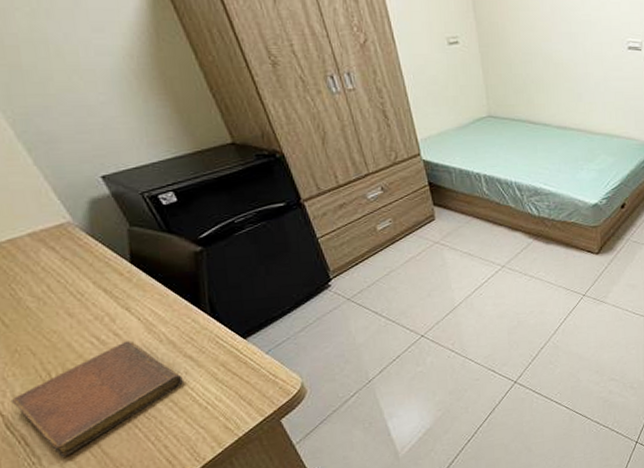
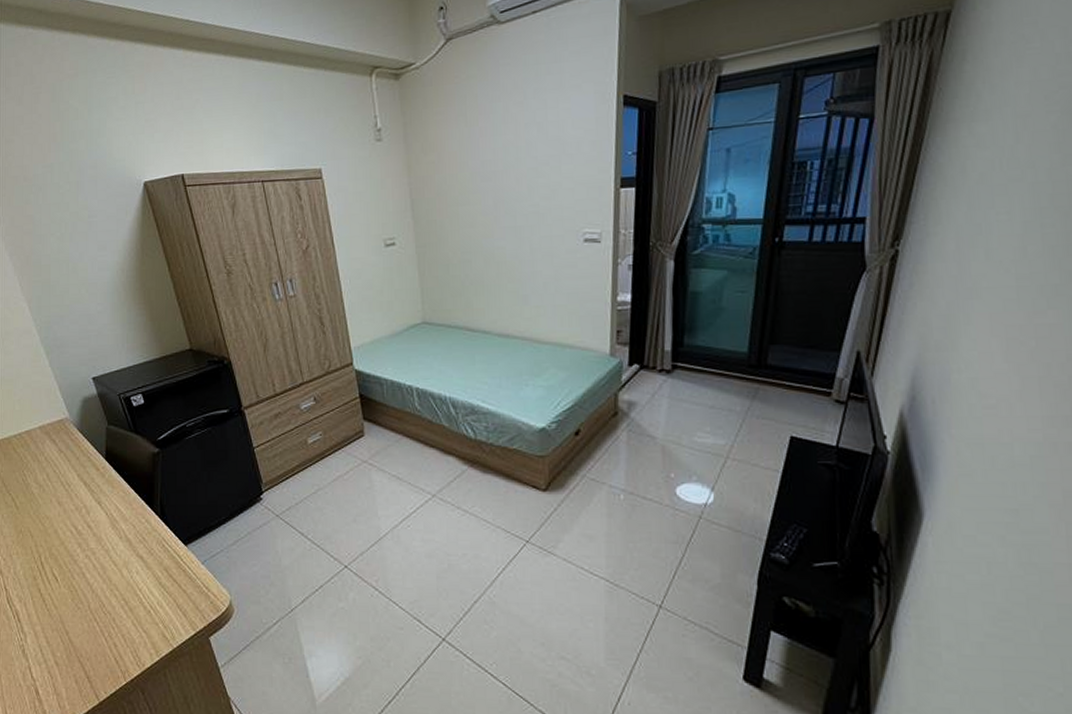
notebook: present [12,341,183,458] -> none [14,534,134,638]

